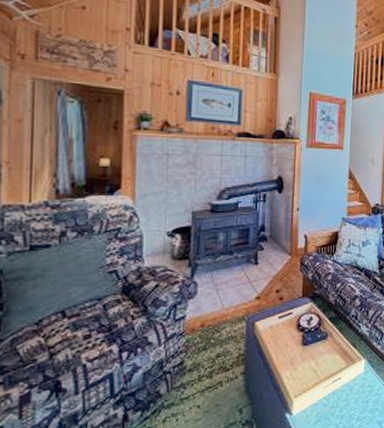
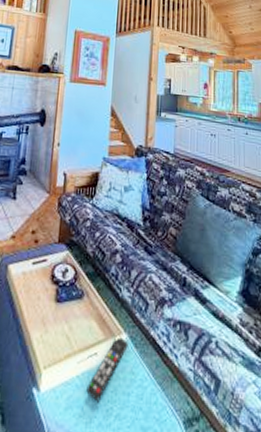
remote control: none [332,361,367,413] -> present [86,336,128,403]

